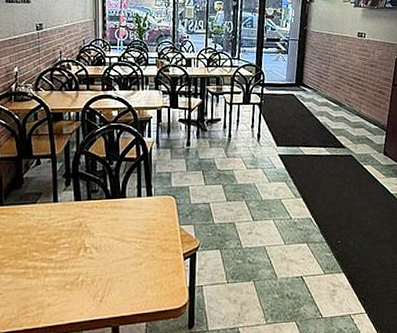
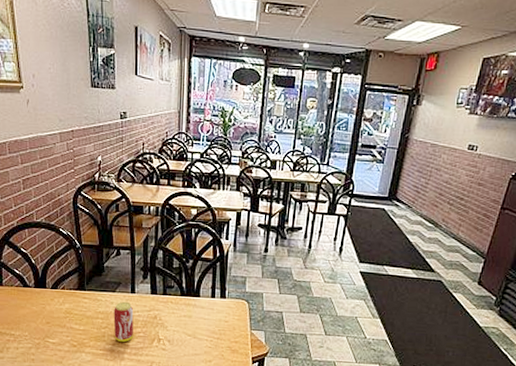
beverage can: none [35,212,57,256] -> present [113,301,134,342]

